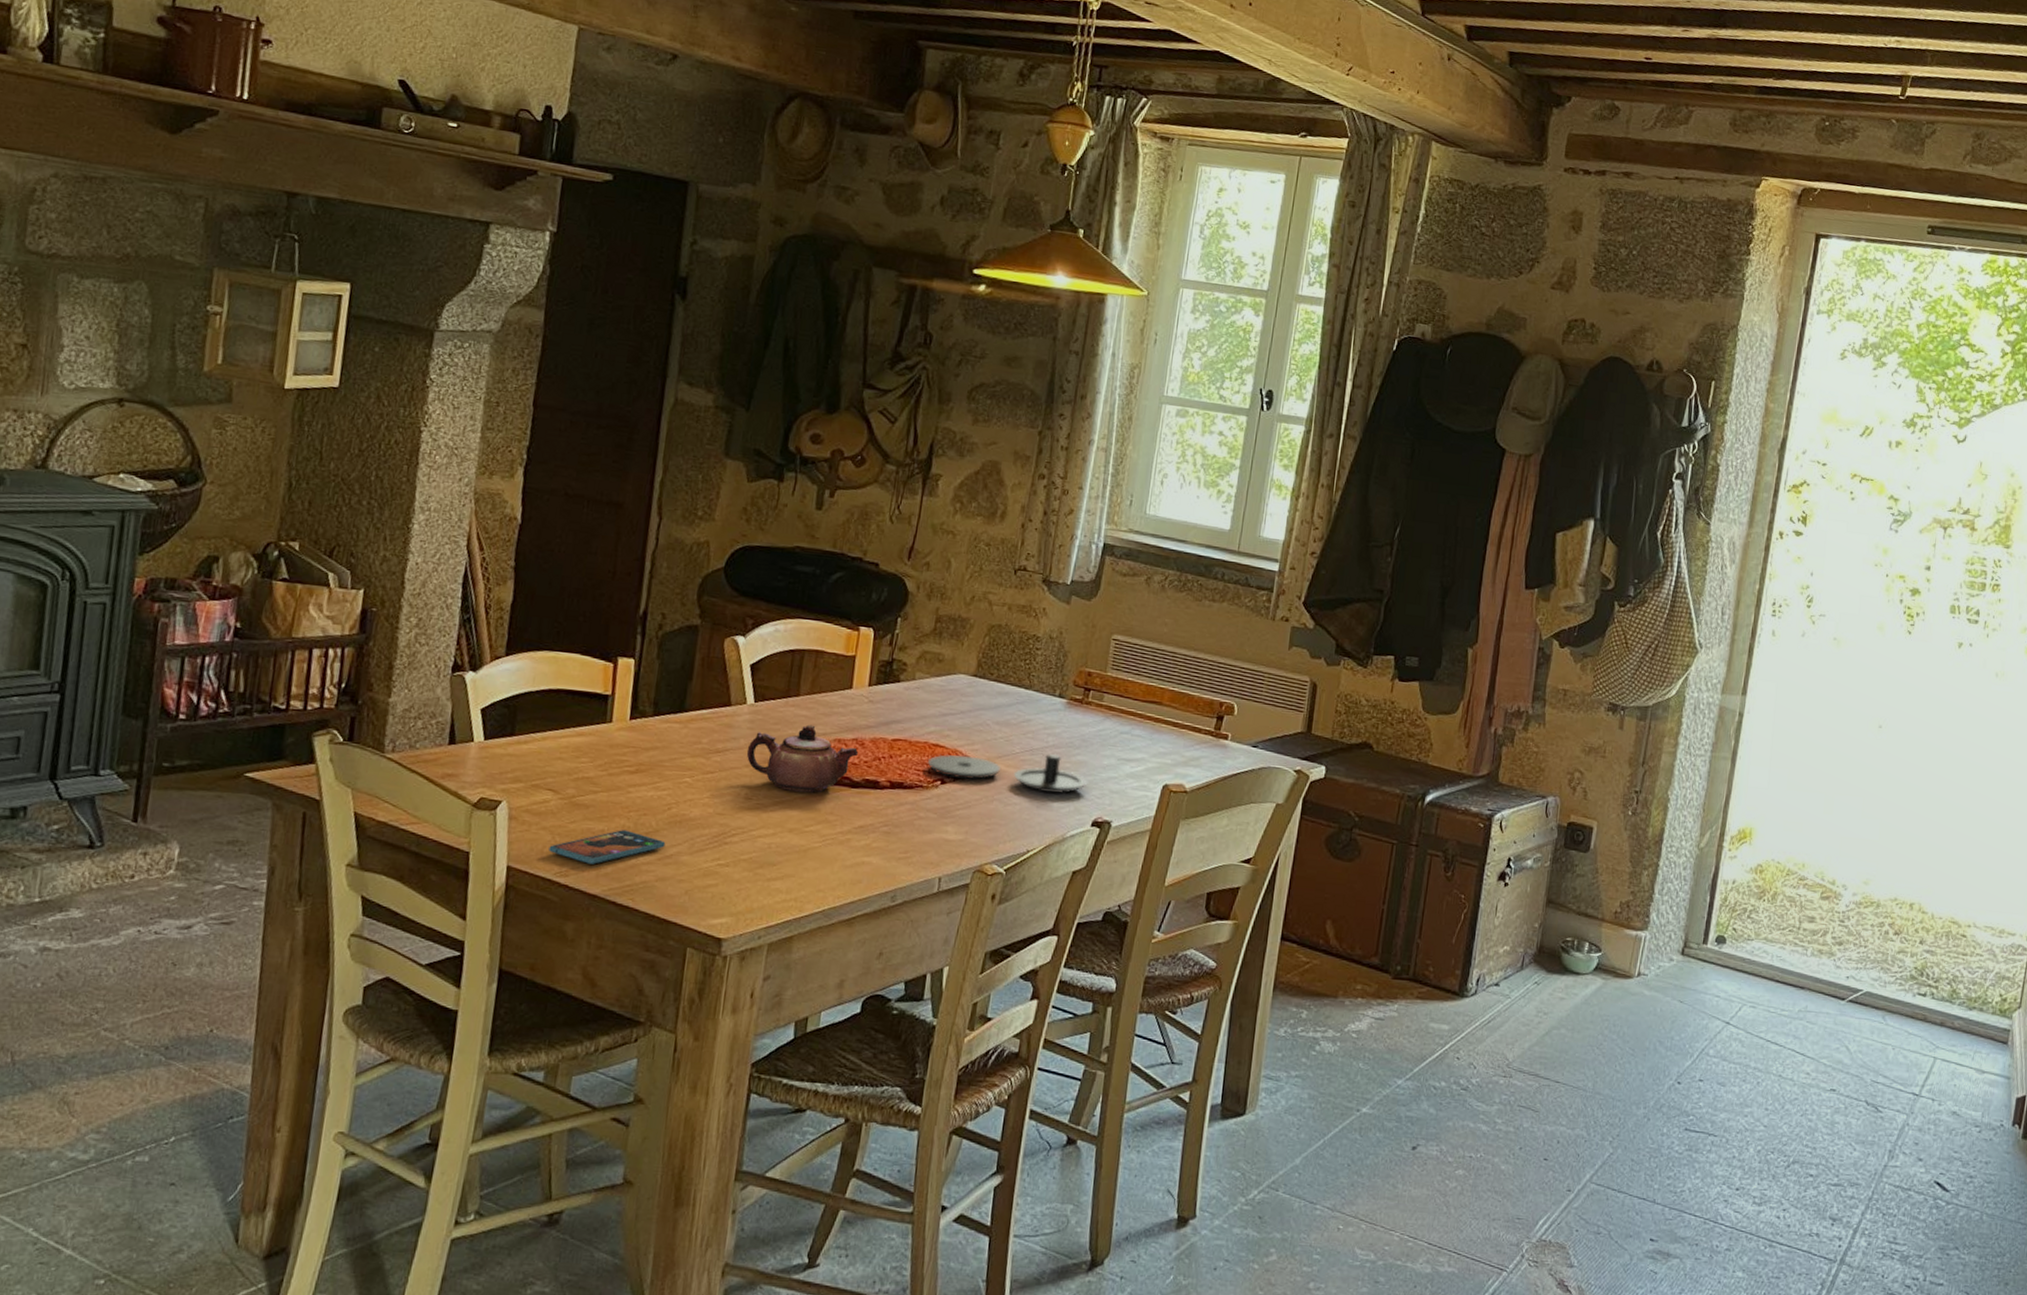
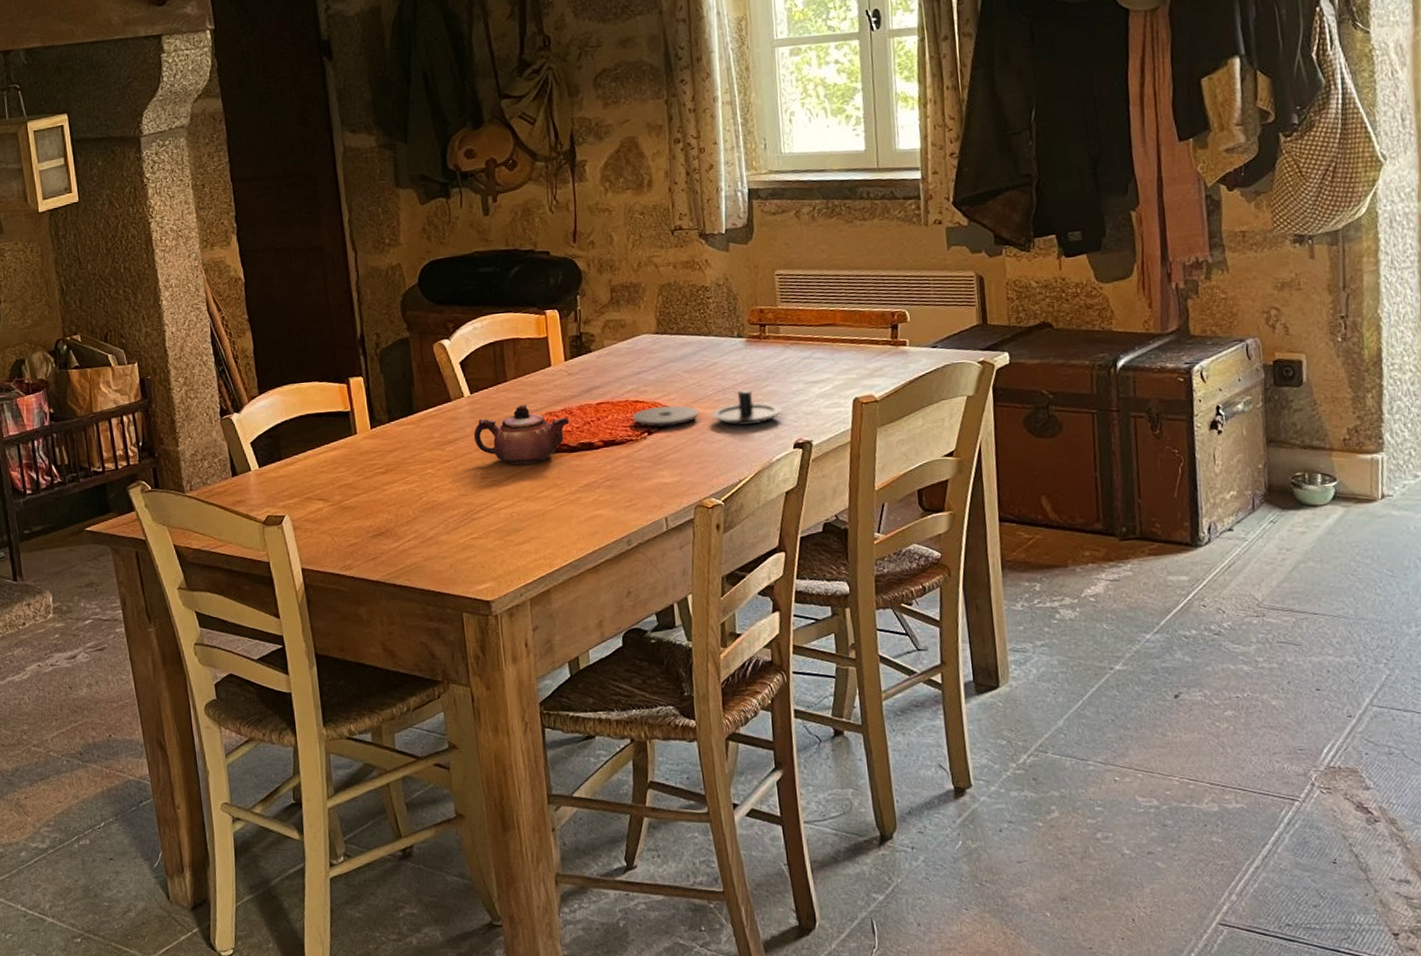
smartphone: present [549,830,666,864] -> none [331,522,425,556]

